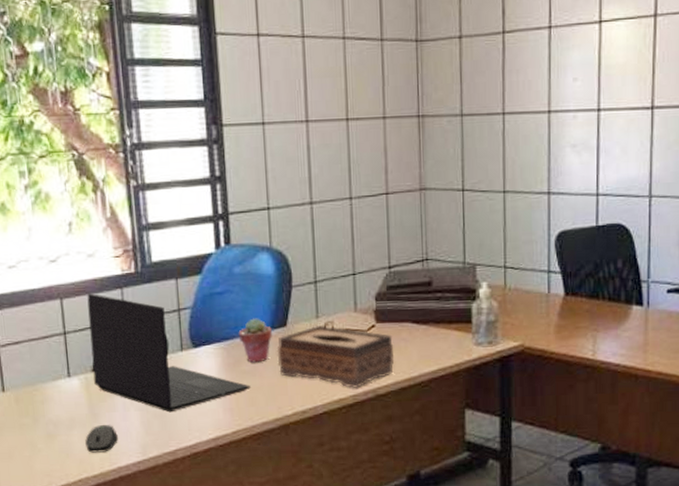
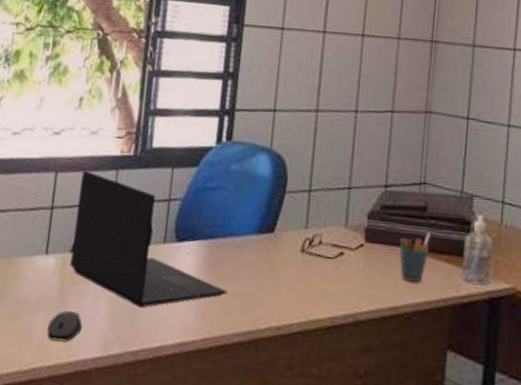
potted succulent: present [238,318,272,363] -> none [224,219,259,267]
tissue box: present [276,325,394,388] -> none [258,236,381,310]
pen holder: none [408,305,439,353] -> present [399,233,431,282]

